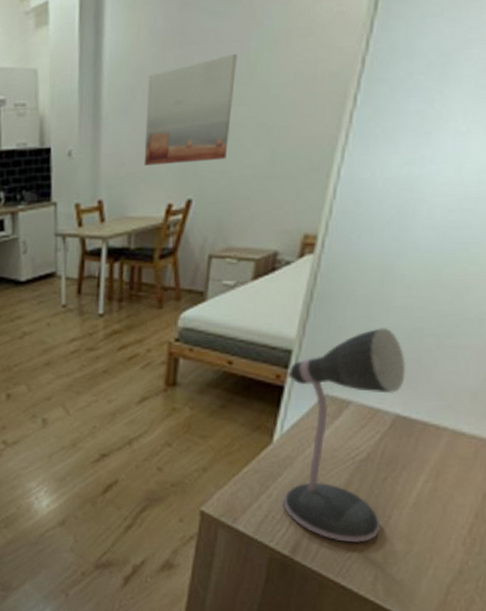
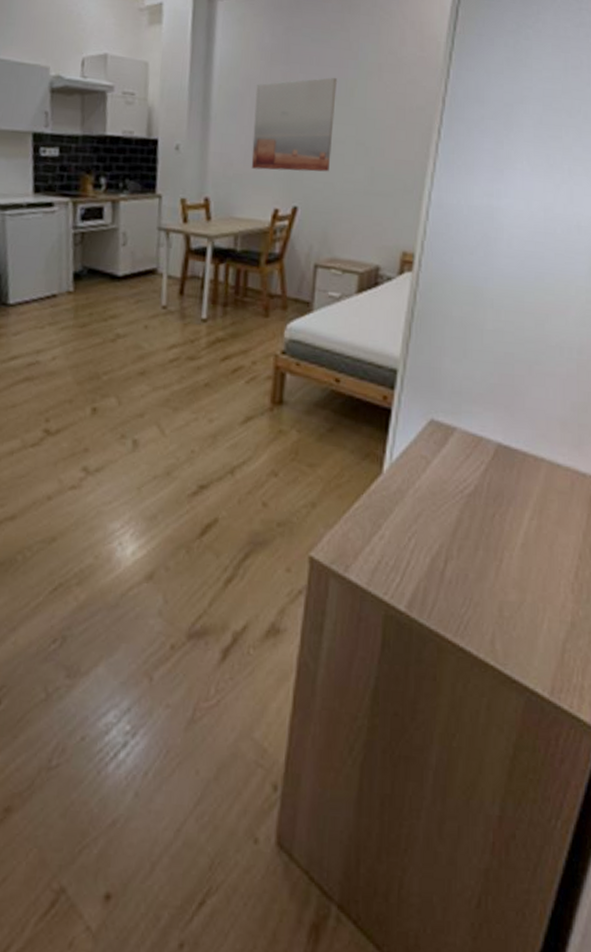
desk lamp: present [283,328,406,542] -> none [393,351,503,592]

